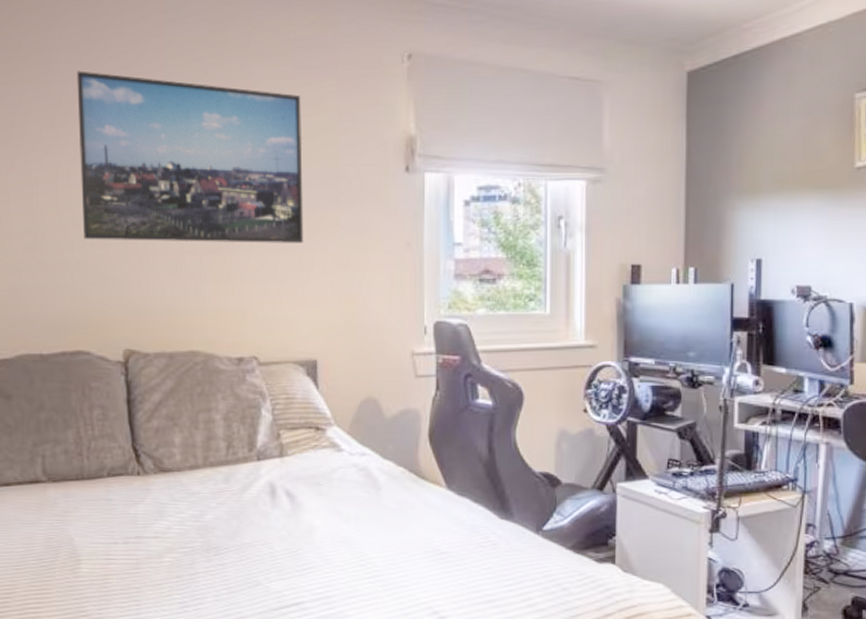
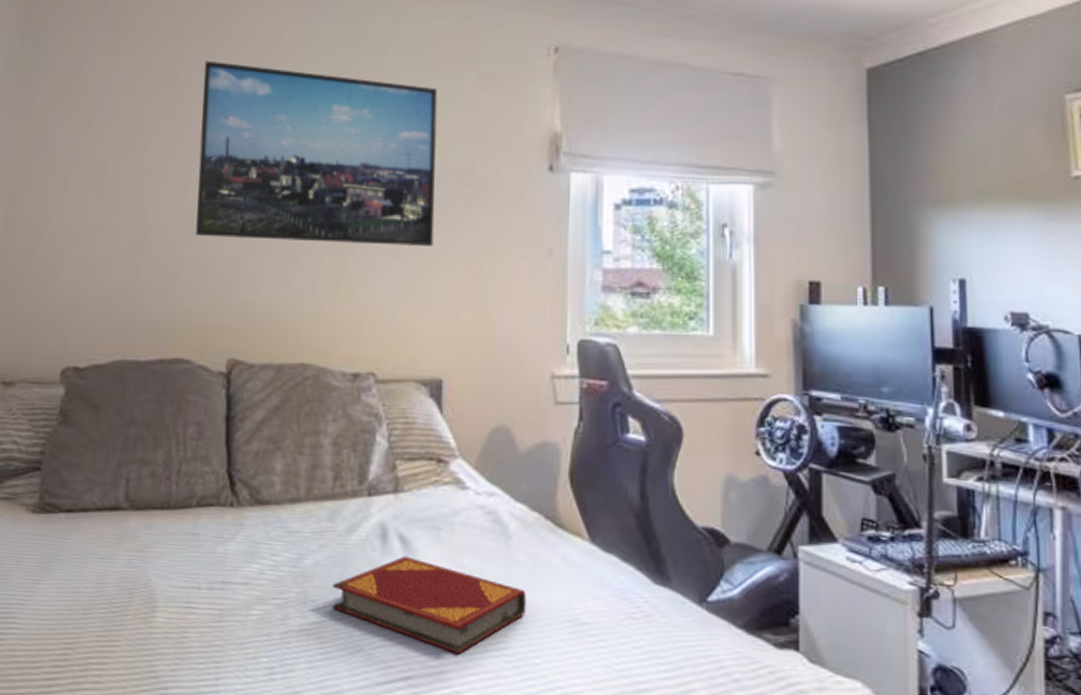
hardback book: none [232,508,395,583] -> present [332,556,527,655]

